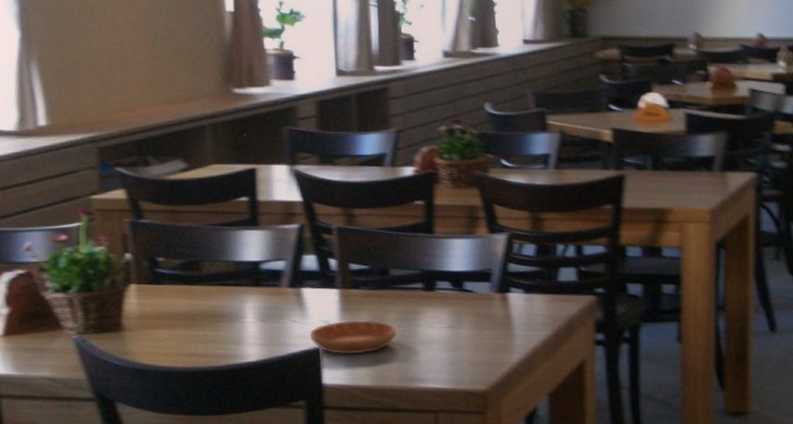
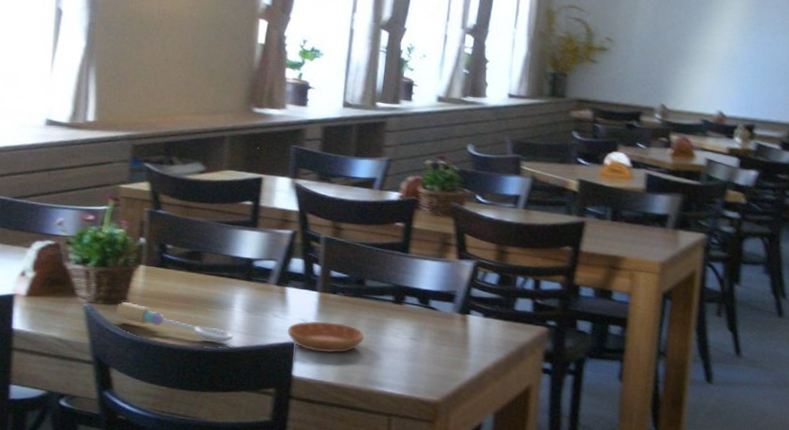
spoon: none [110,327,249,360] -> present [115,301,233,343]

